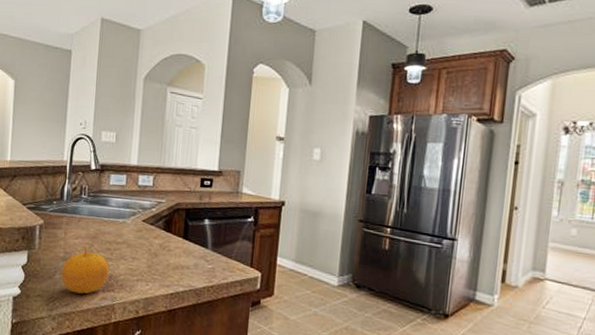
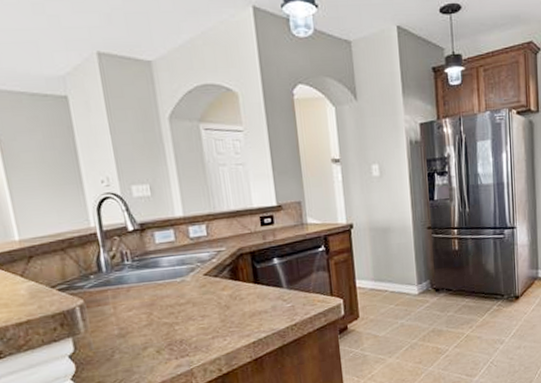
fruit: present [61,245,110,294] -> none [120,315,179,369]

